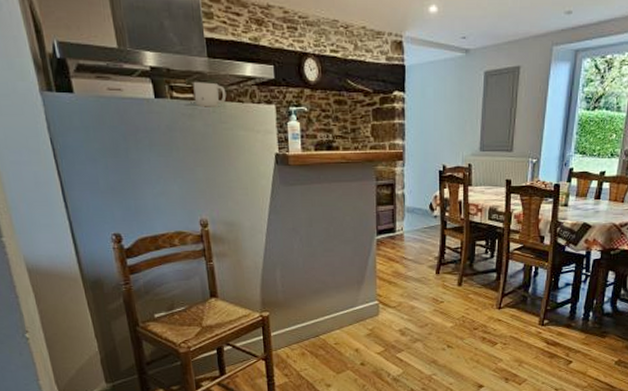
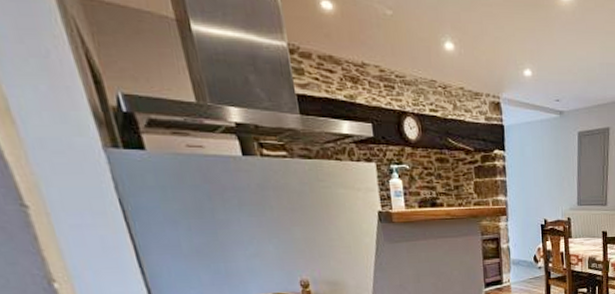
mug: present [193,82,227,109] -> none [285,139,323,167]

